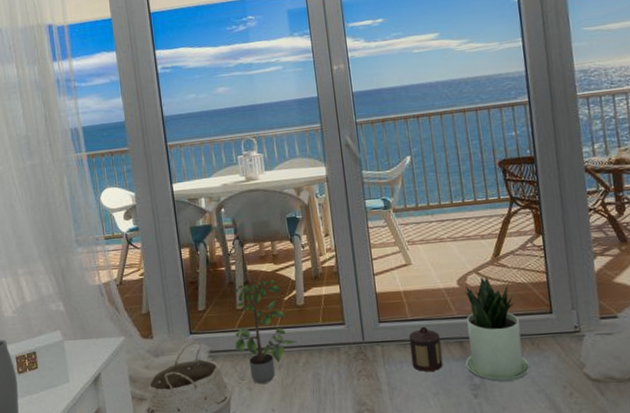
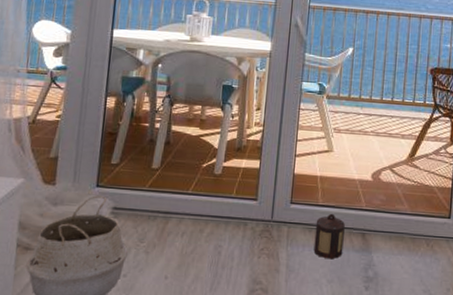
potted plant: present [234,279,297,384] -> none [141,140,207,249]
planter: present [465,277,531,382] -> none [364,175,423,278]

